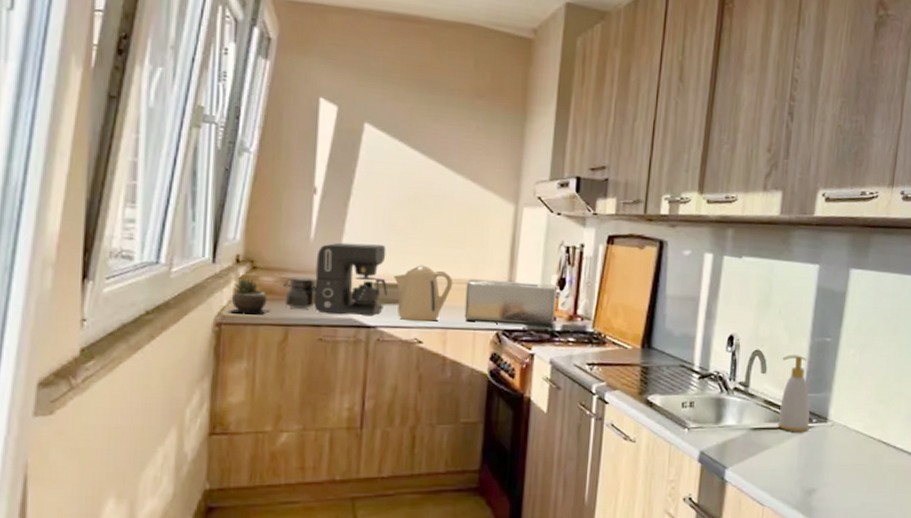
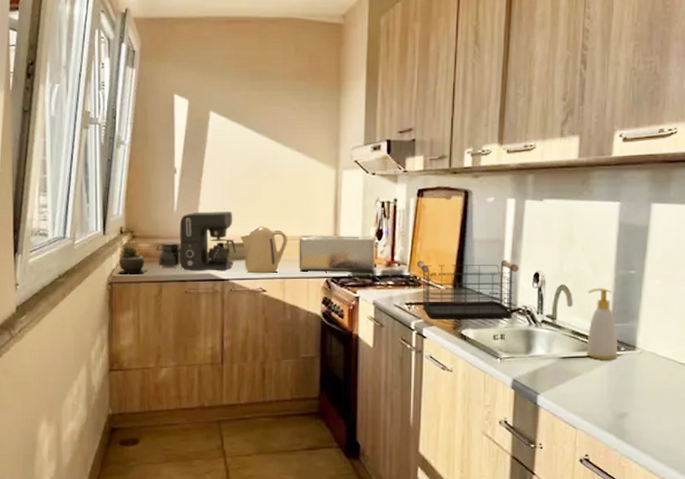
dish rack: none [602,316,713,385] -> present [416,259,519,320]

